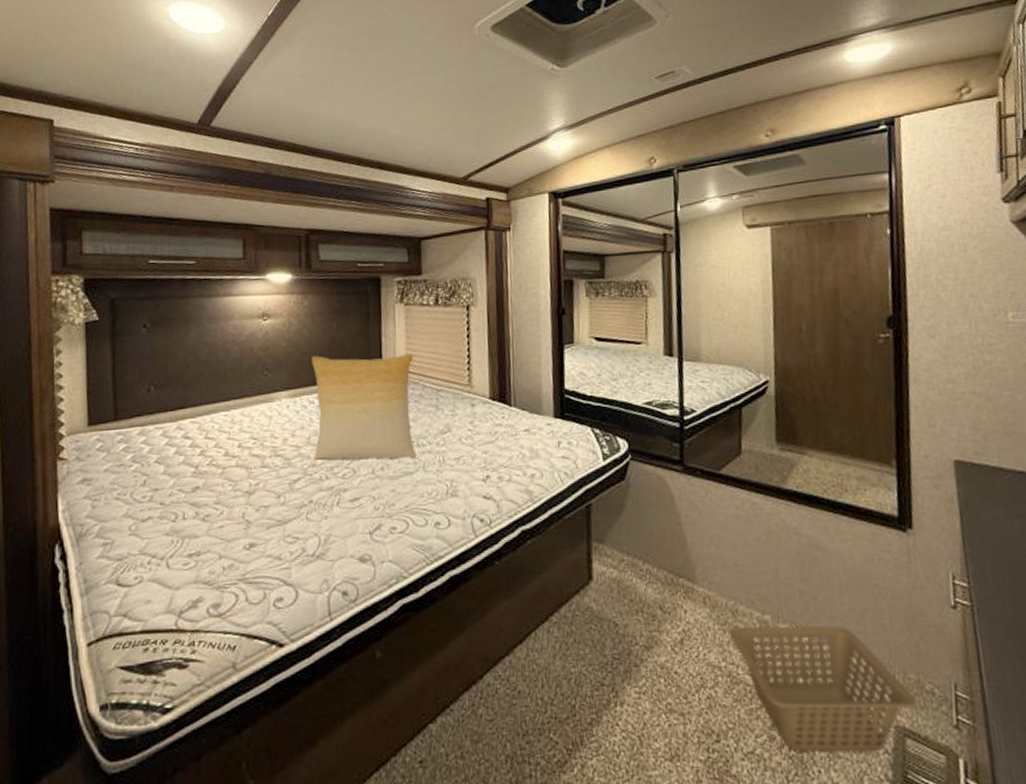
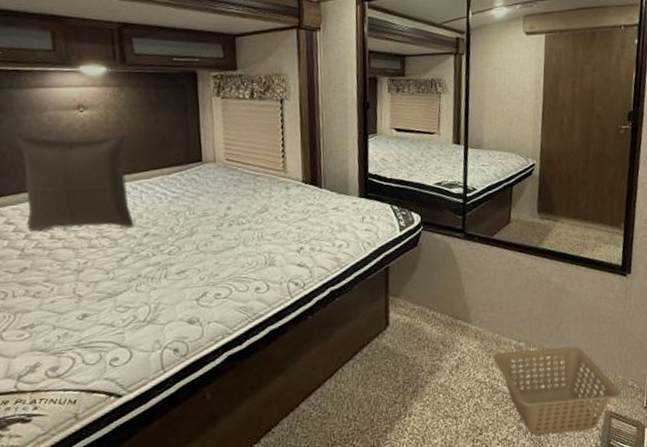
pillow: none [201,343,309,447] -> present [16,133,134,231]
pillow: present [310,353,417,460] -> none [131,143,237,240]

